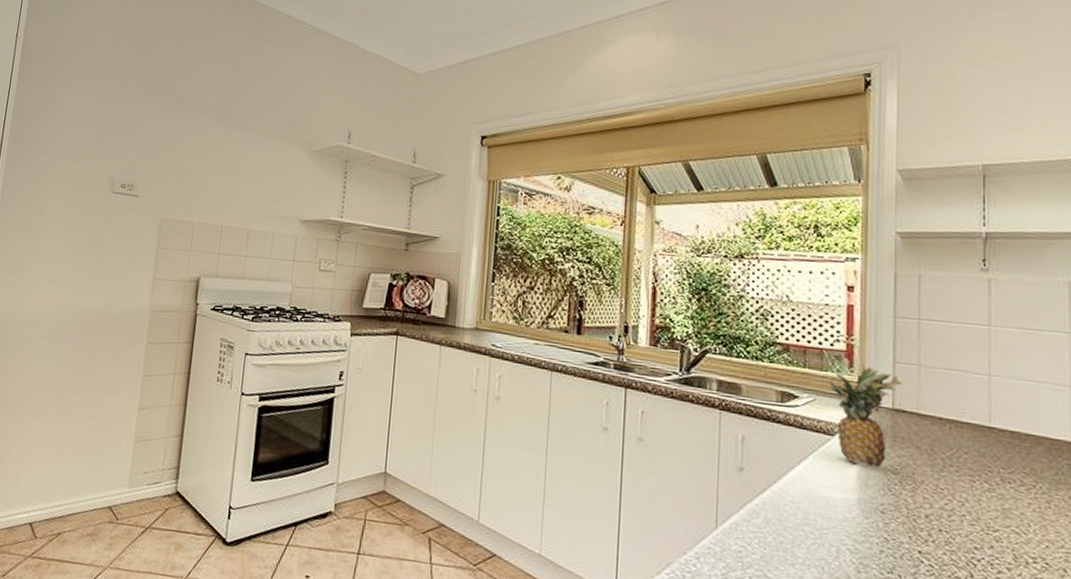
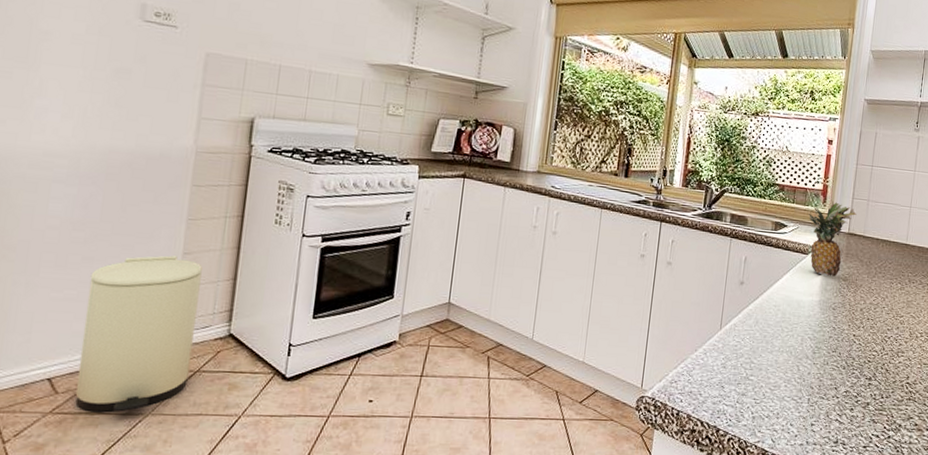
pedal bin: none [49,410,154,562] -> present [75,255,202,413]

